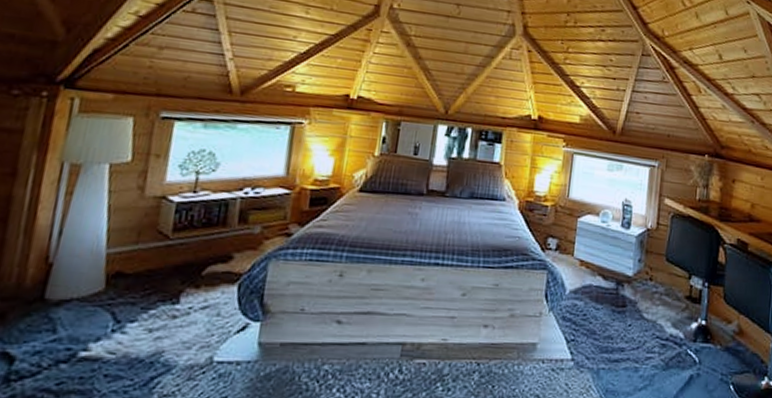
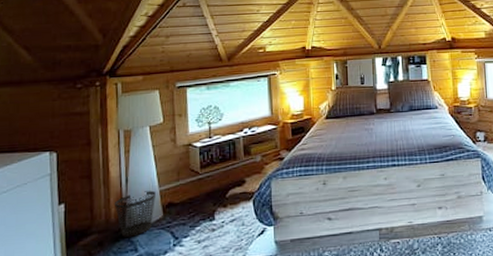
wastebasket: none [33,251,100,312] -> present [114,190,156,237]

